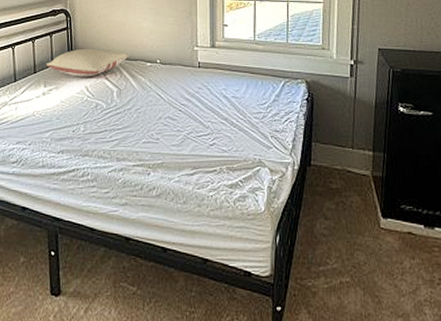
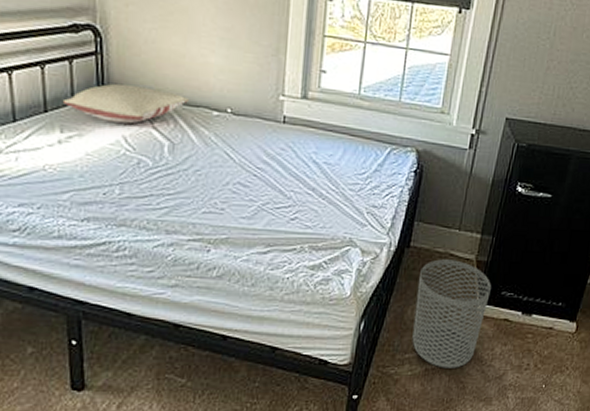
waste bin: none [322,176,390,282] -> present [412,259,491,368]

